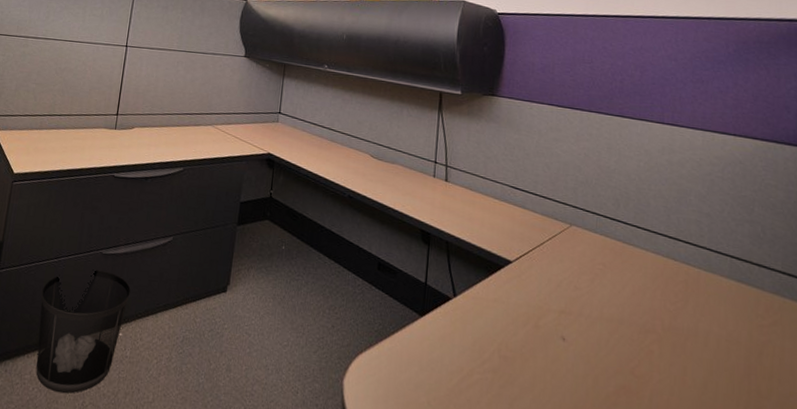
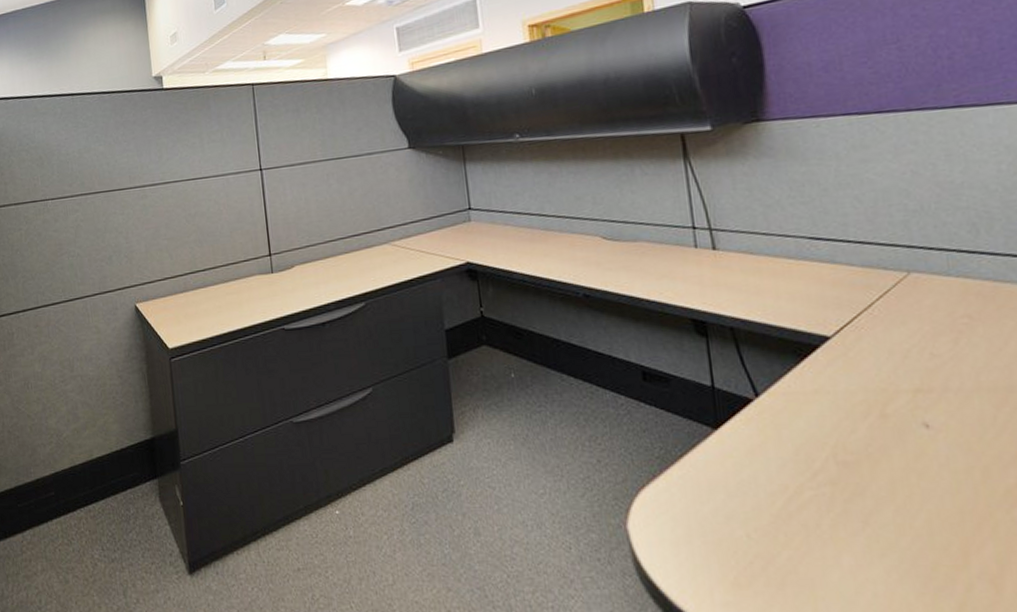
waste bin: present [36,269,131,394] -> none [234,442,337,589]

